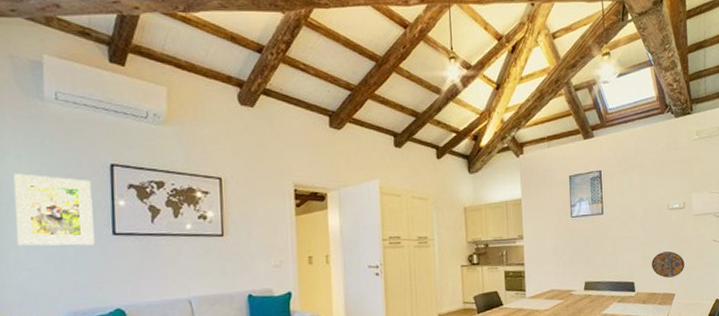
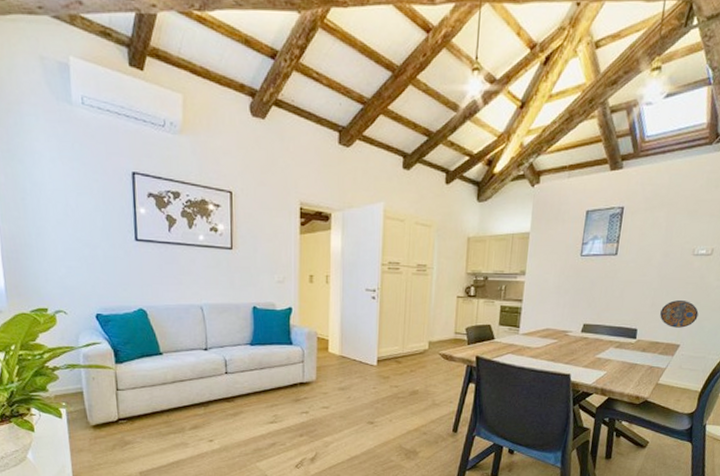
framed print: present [14,173,95,246] -> none [50,176,120,249]

